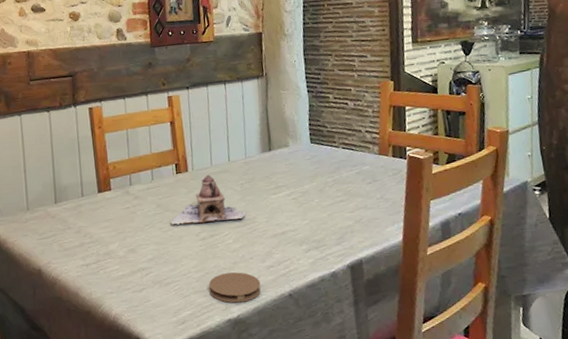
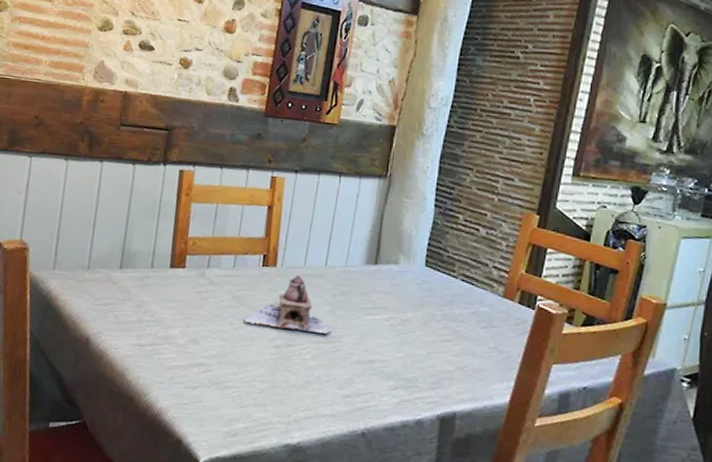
coaster: present [208,272,261,303] -> none [271,390,333,429]

